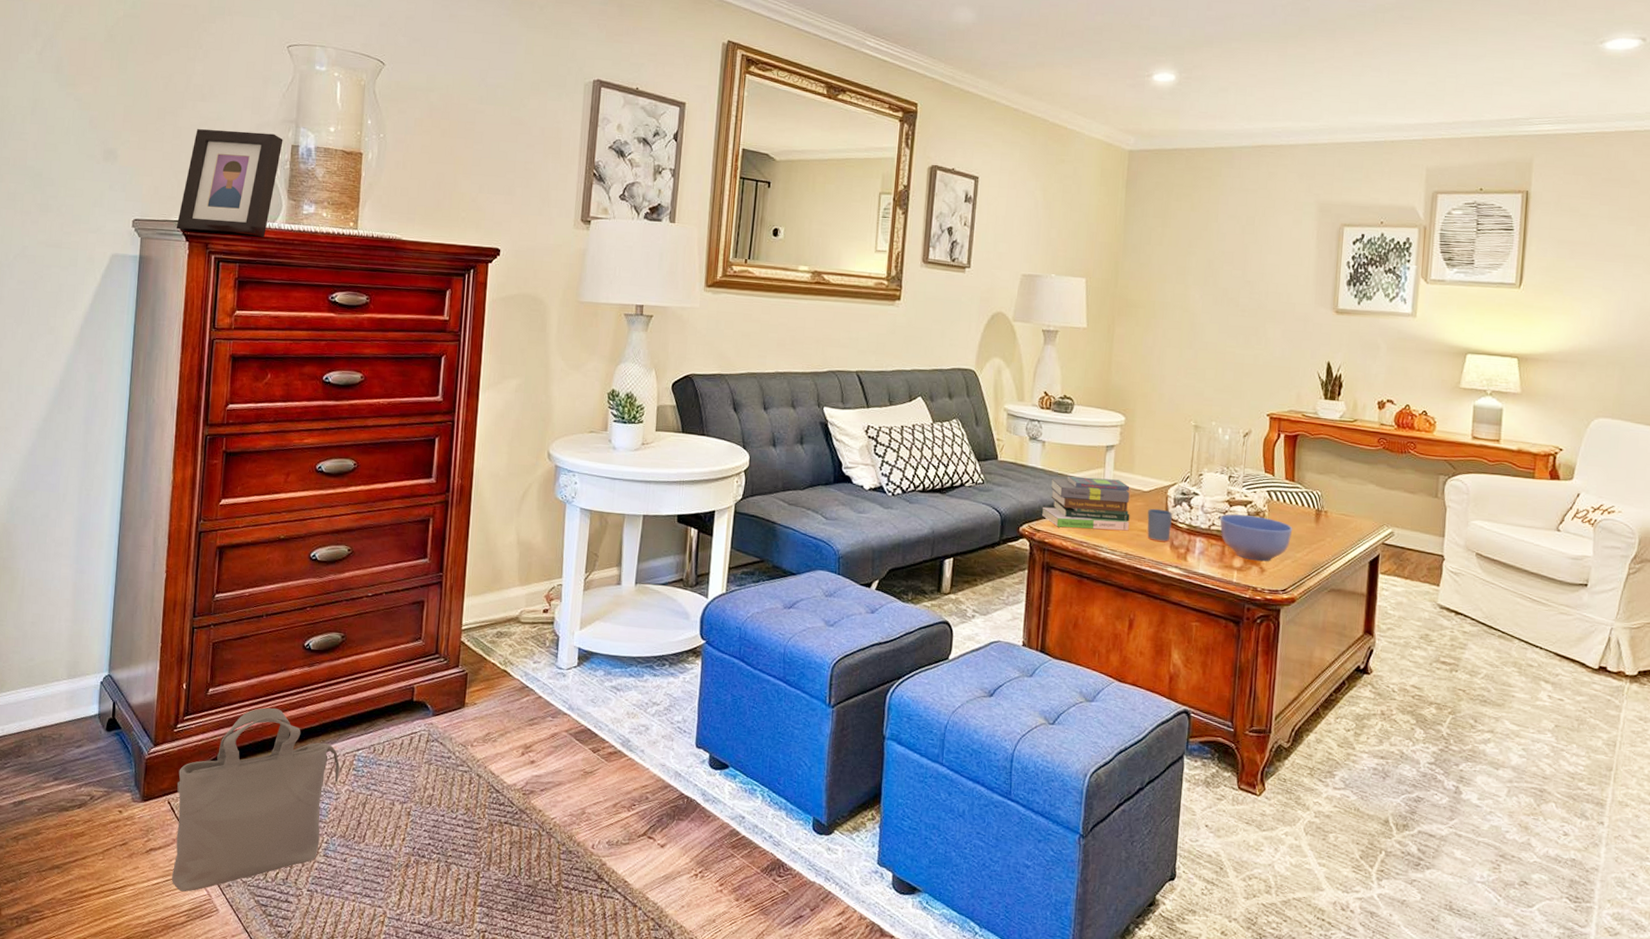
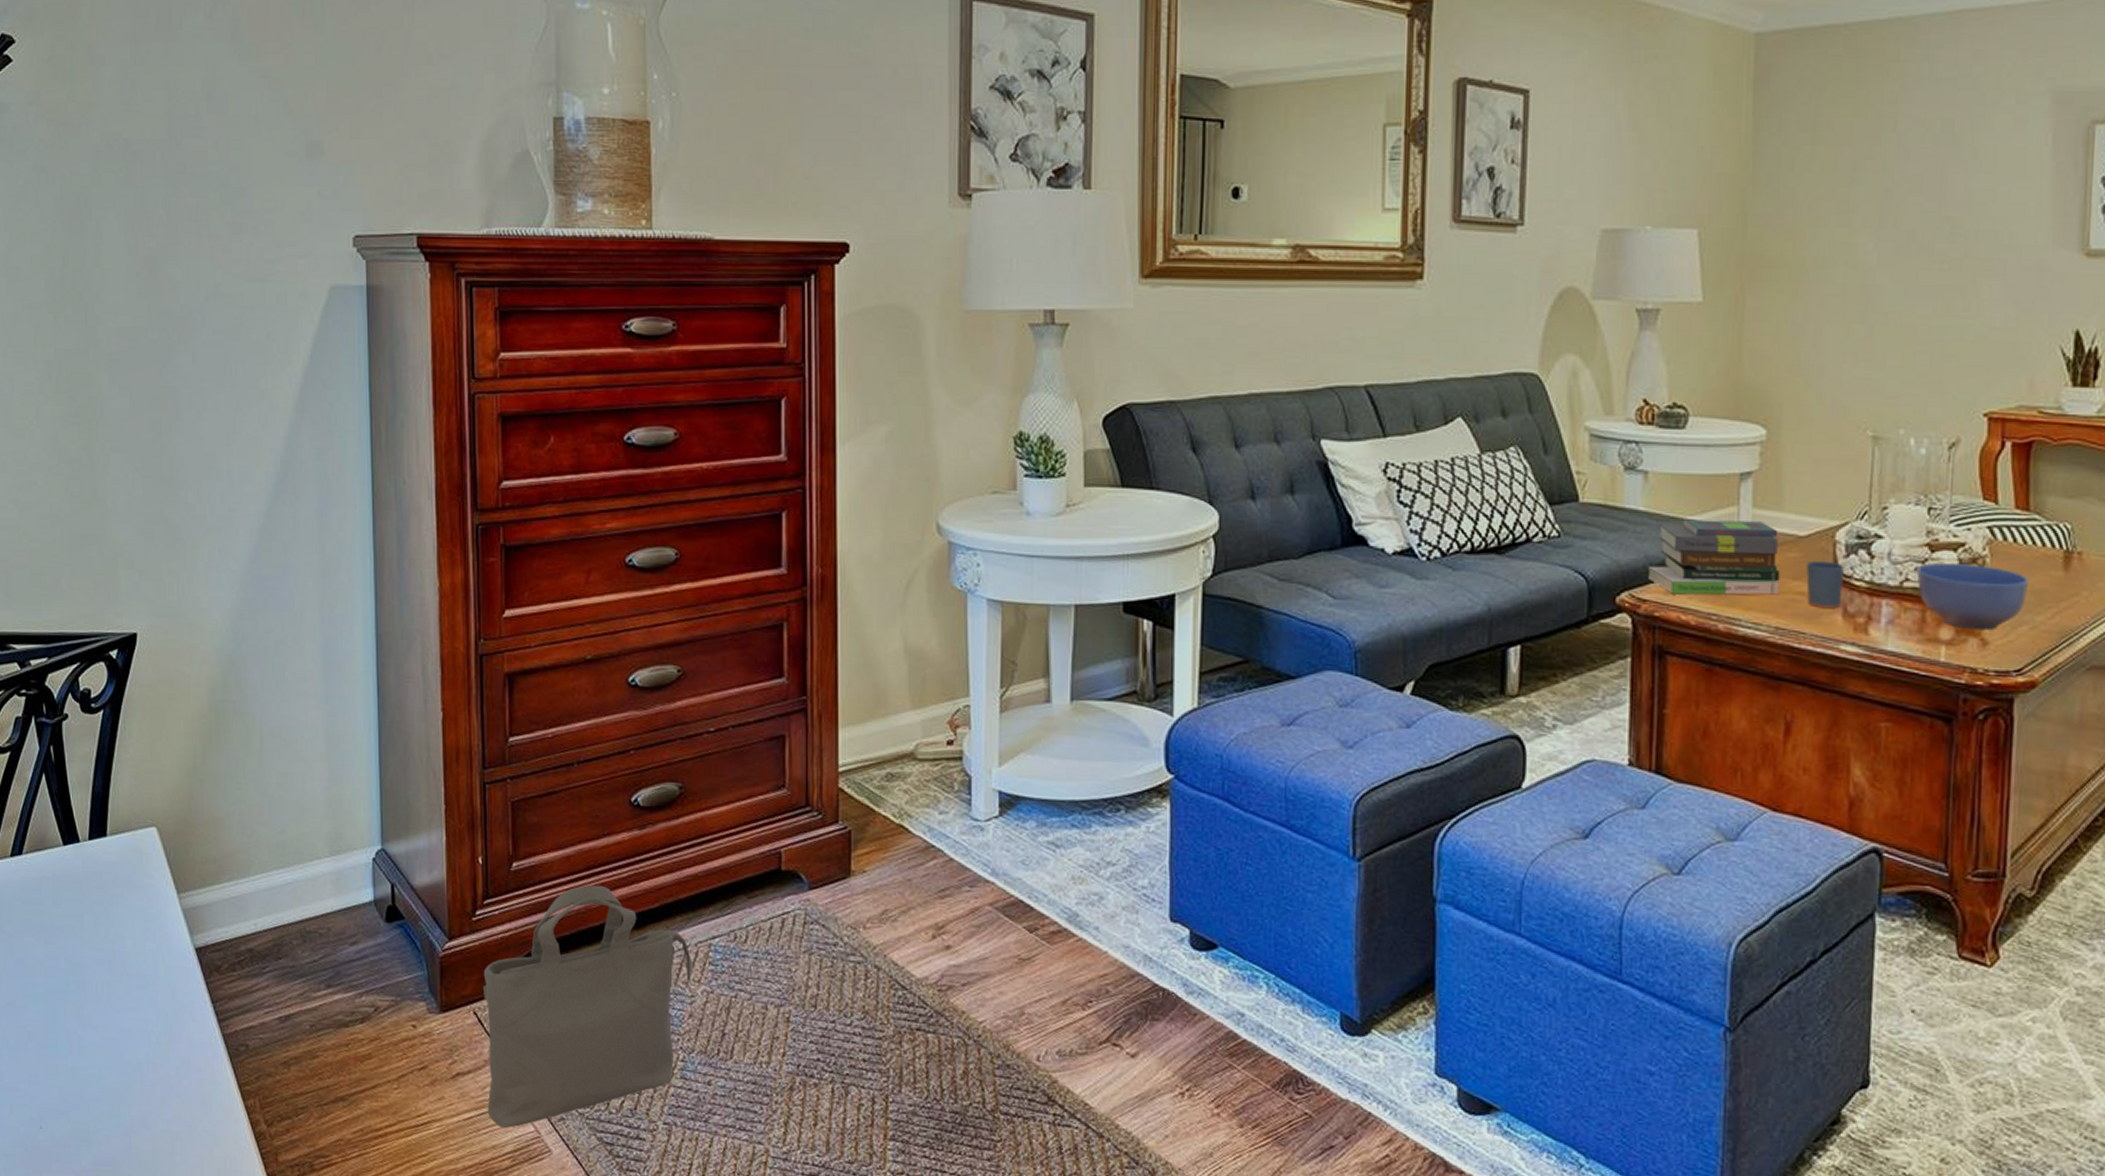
picture frame: present [176,129,283,238] -> none [410,103,542,250]

